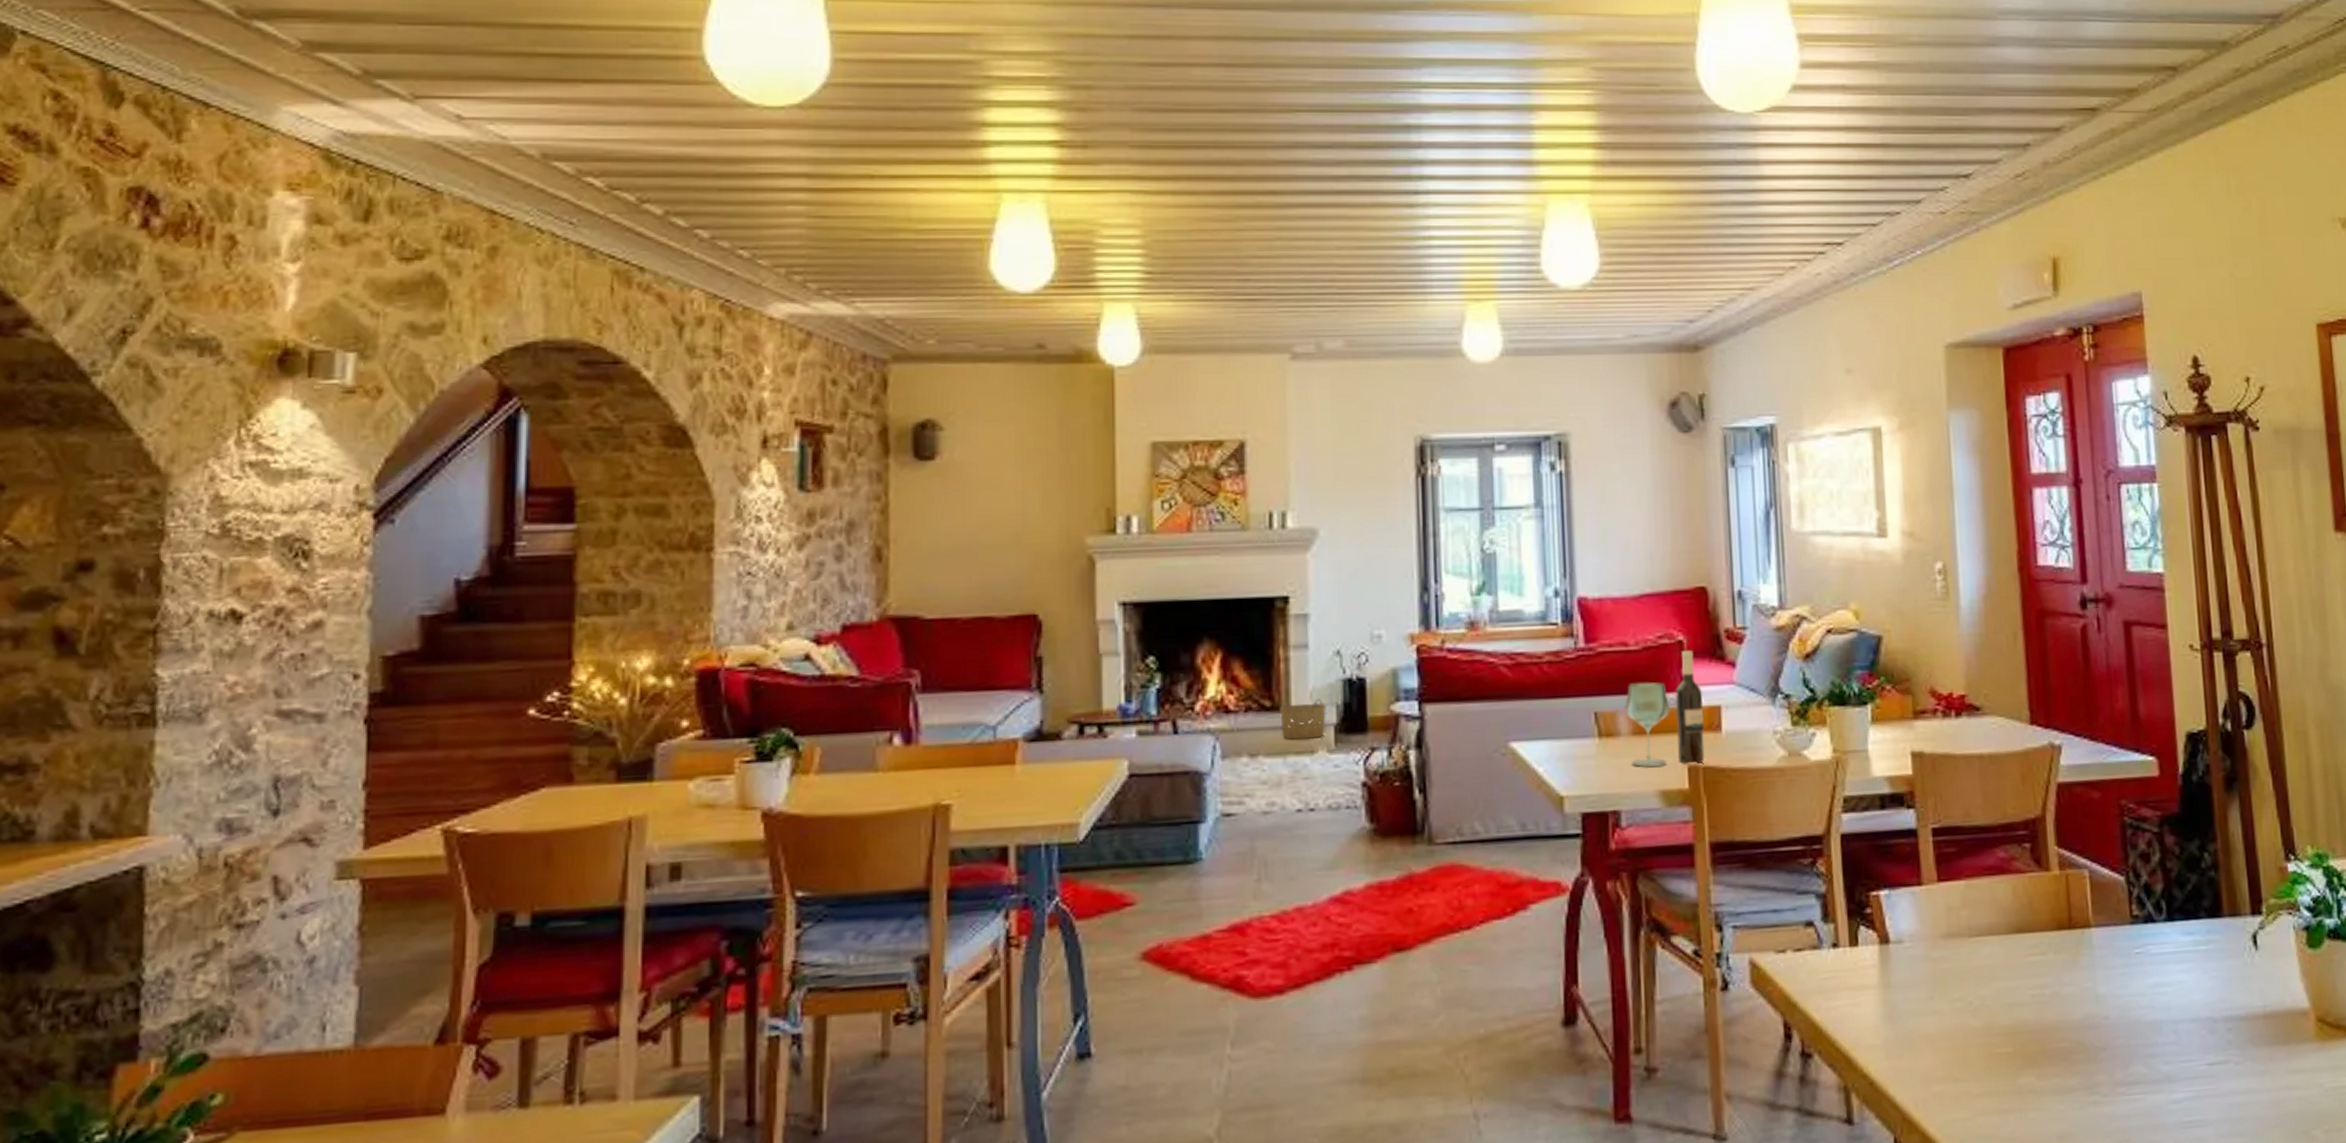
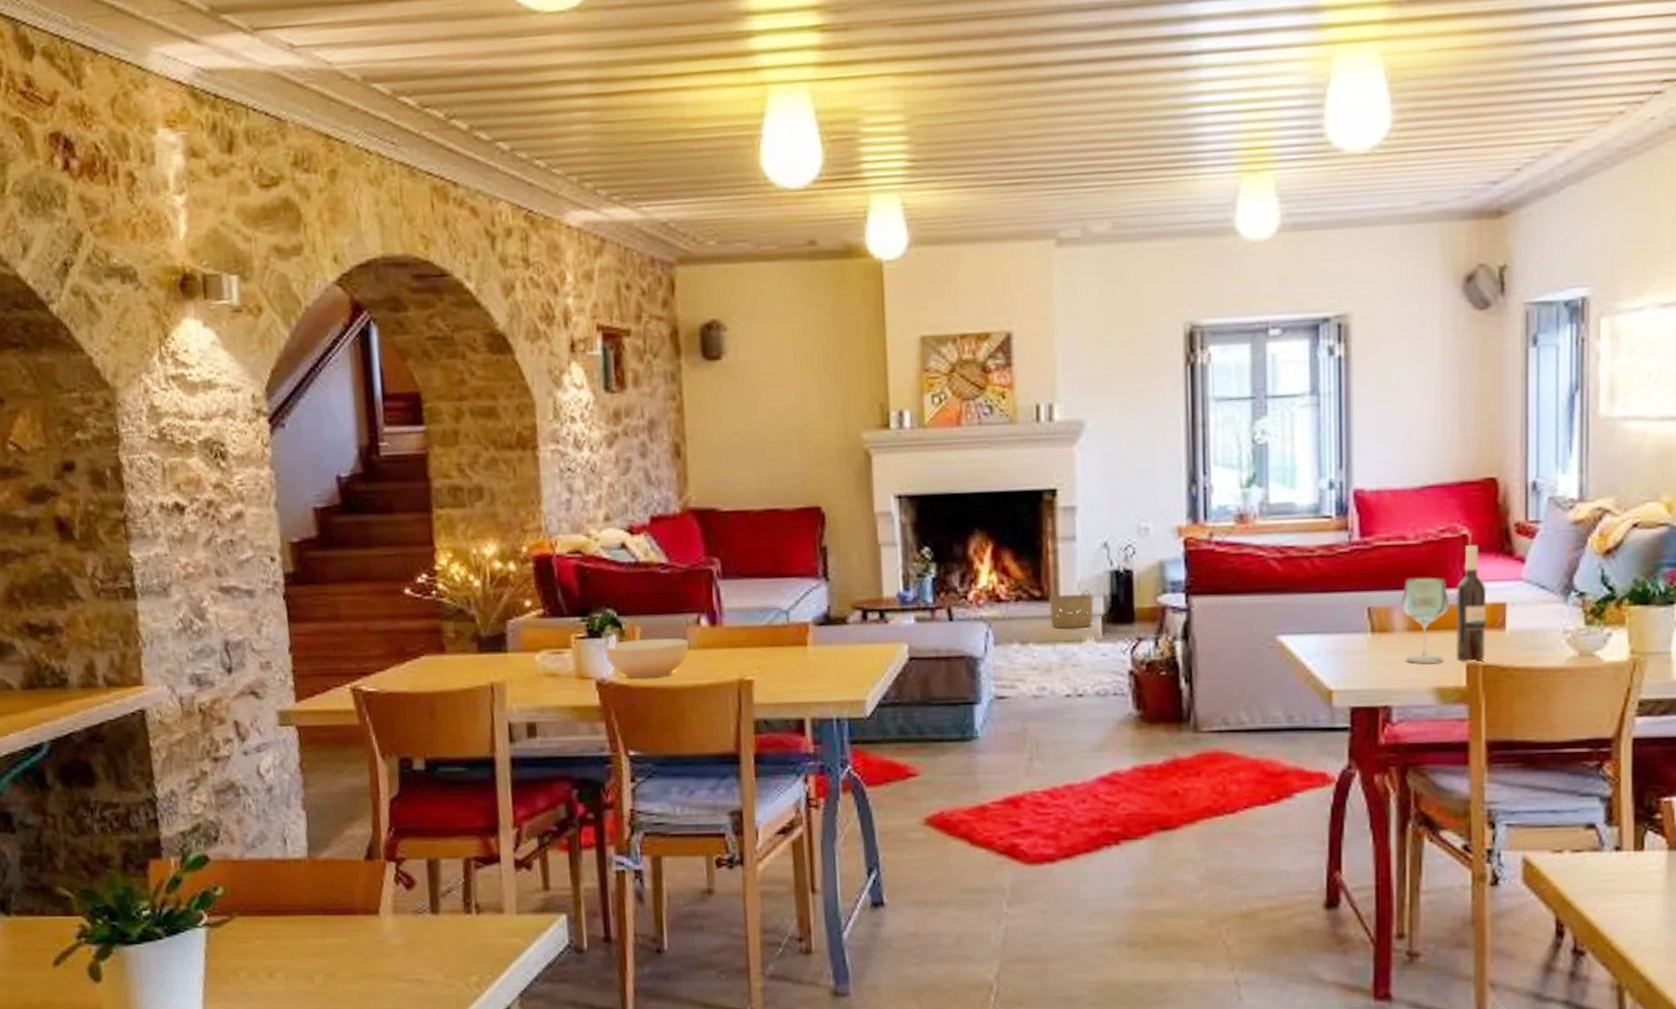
bowl: none [773,760,879,807] -> present [603,638,690,679]

